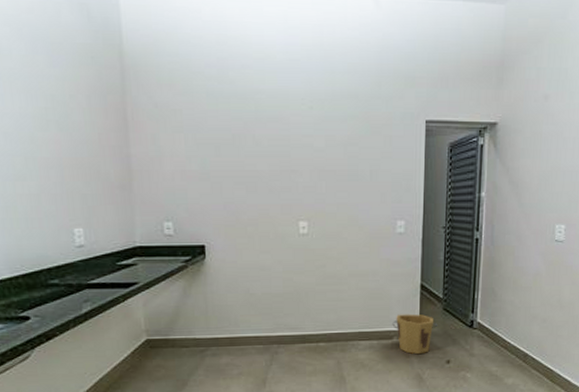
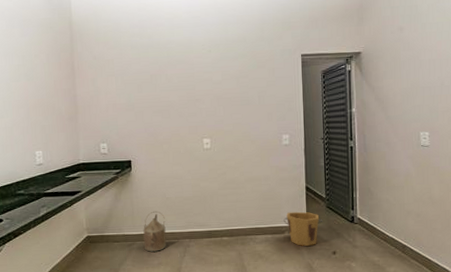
watering can: none [219,309,249,360] -> present [143,211,167,252]

